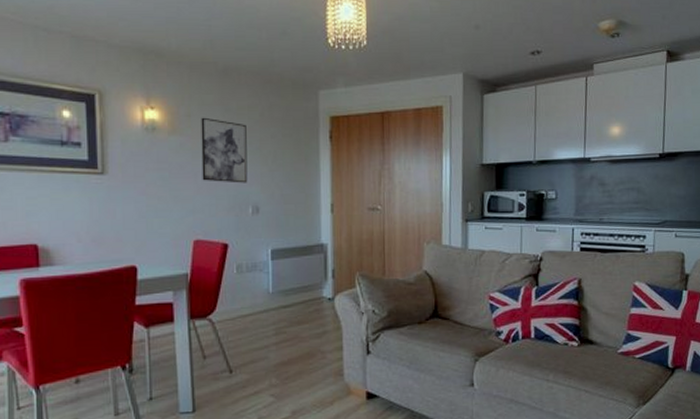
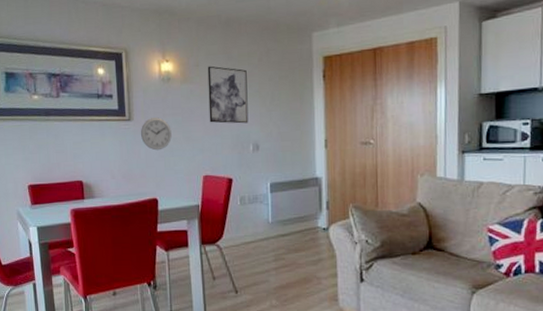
wall clock: none [116,172,156,210] -> present [140,117,172,151]

